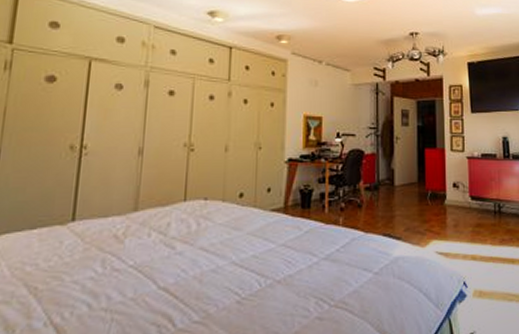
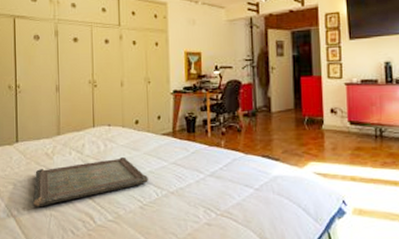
serving tray: none [87,239,250,310] -> present [33,157,148,208]

